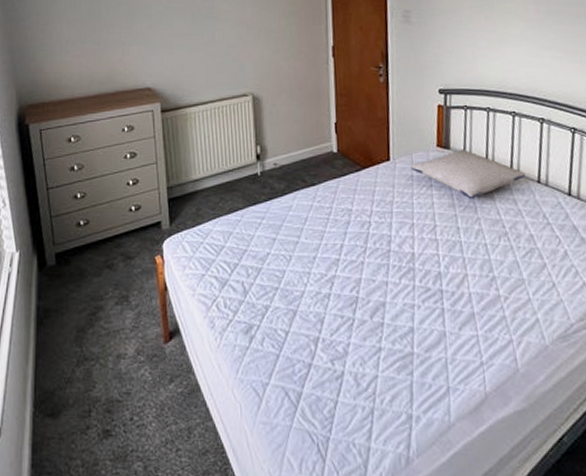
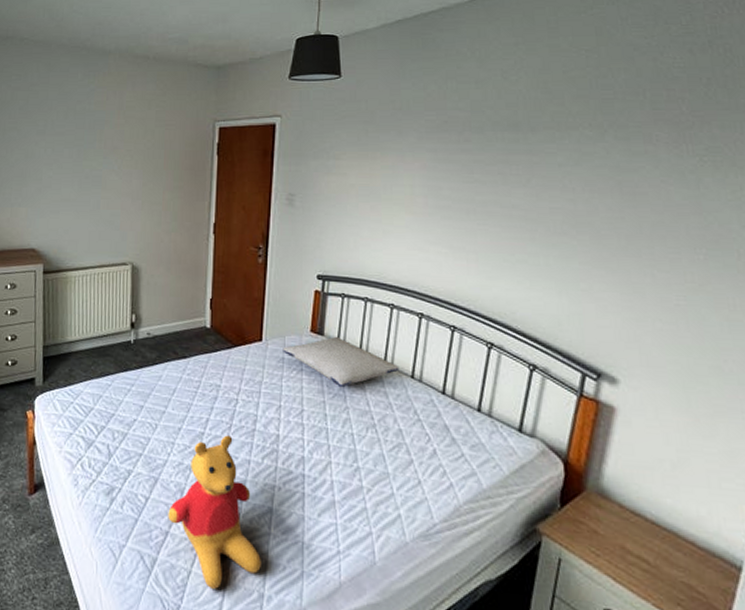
stuffed bear: none [309,259,407,416] -> present [168,435,261,589]

